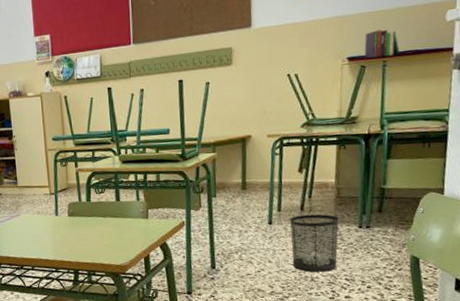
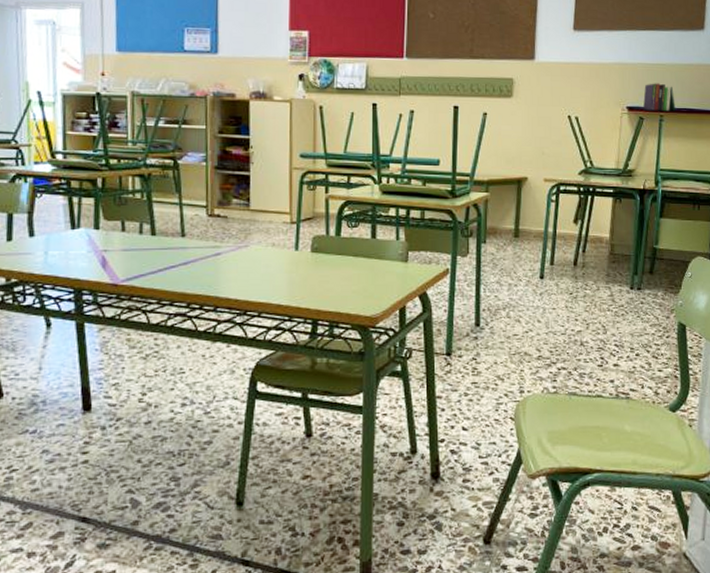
waste bin: present [290,214,339,273] -> none [562,271,612,336]

